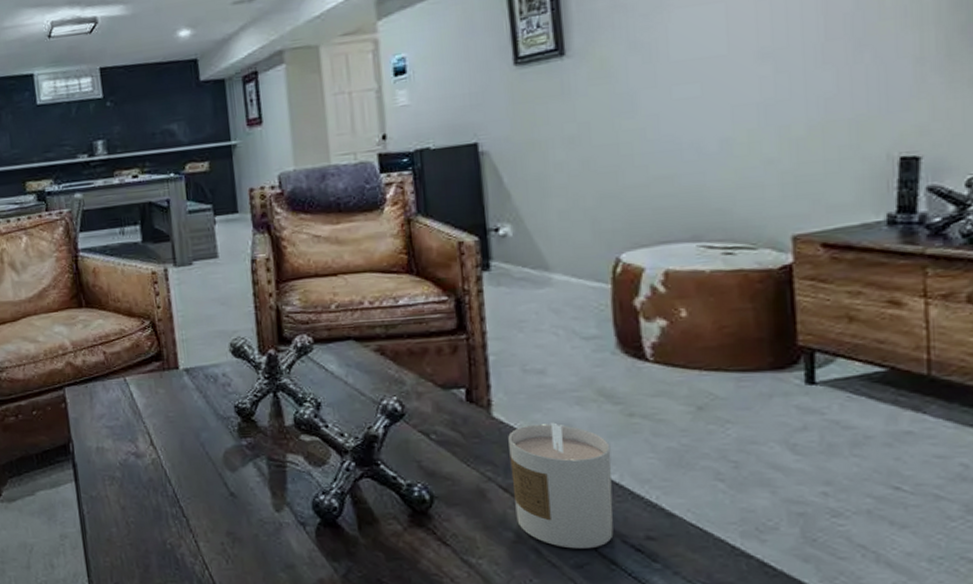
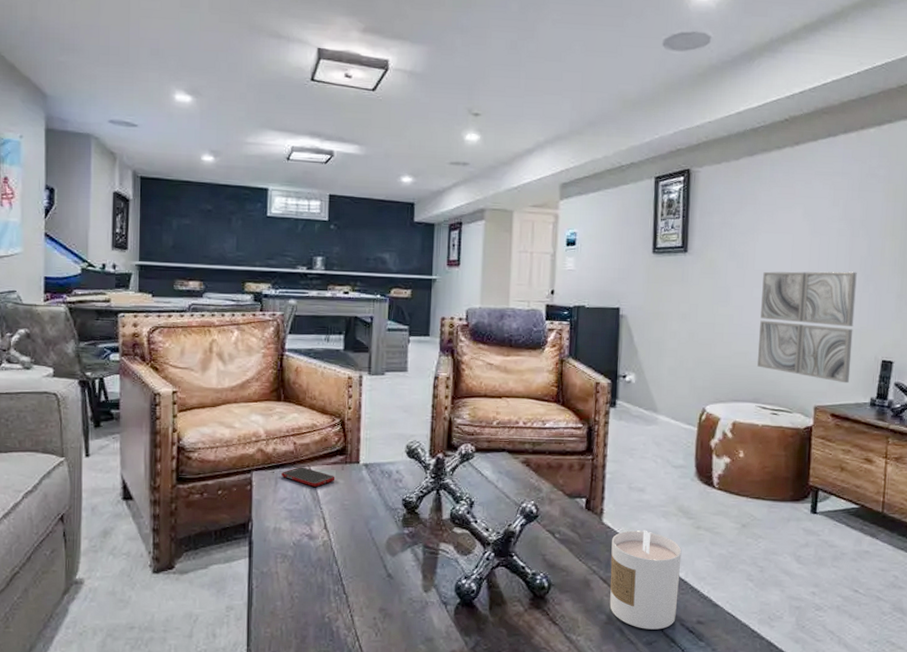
cell phone: none [95,378,155,399] -> present [281,467,335,487]
wall art: none [684,37,848,199] -> present [757,271,857,384]

